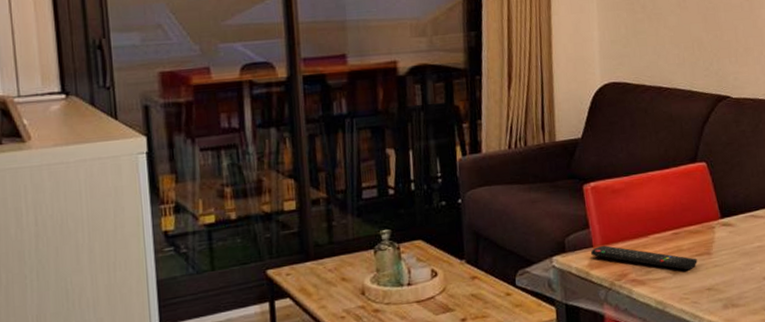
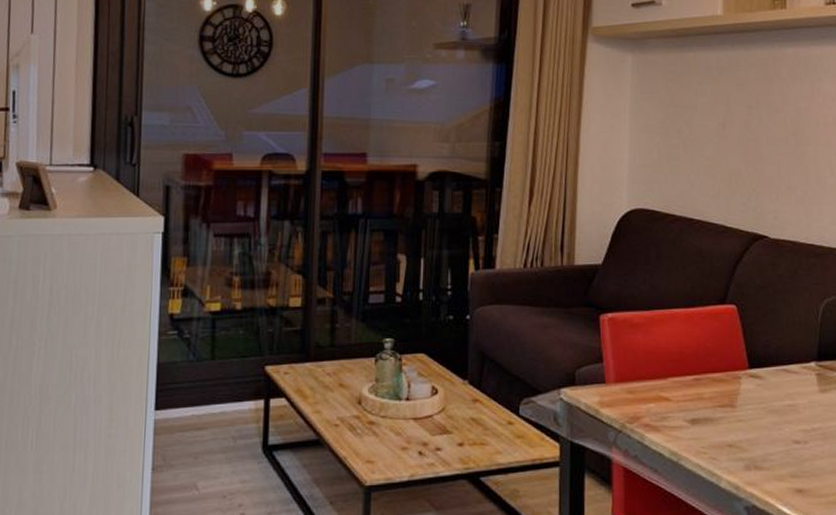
remote control: present [590,245,697,271] -> none [602,382,719,422]

